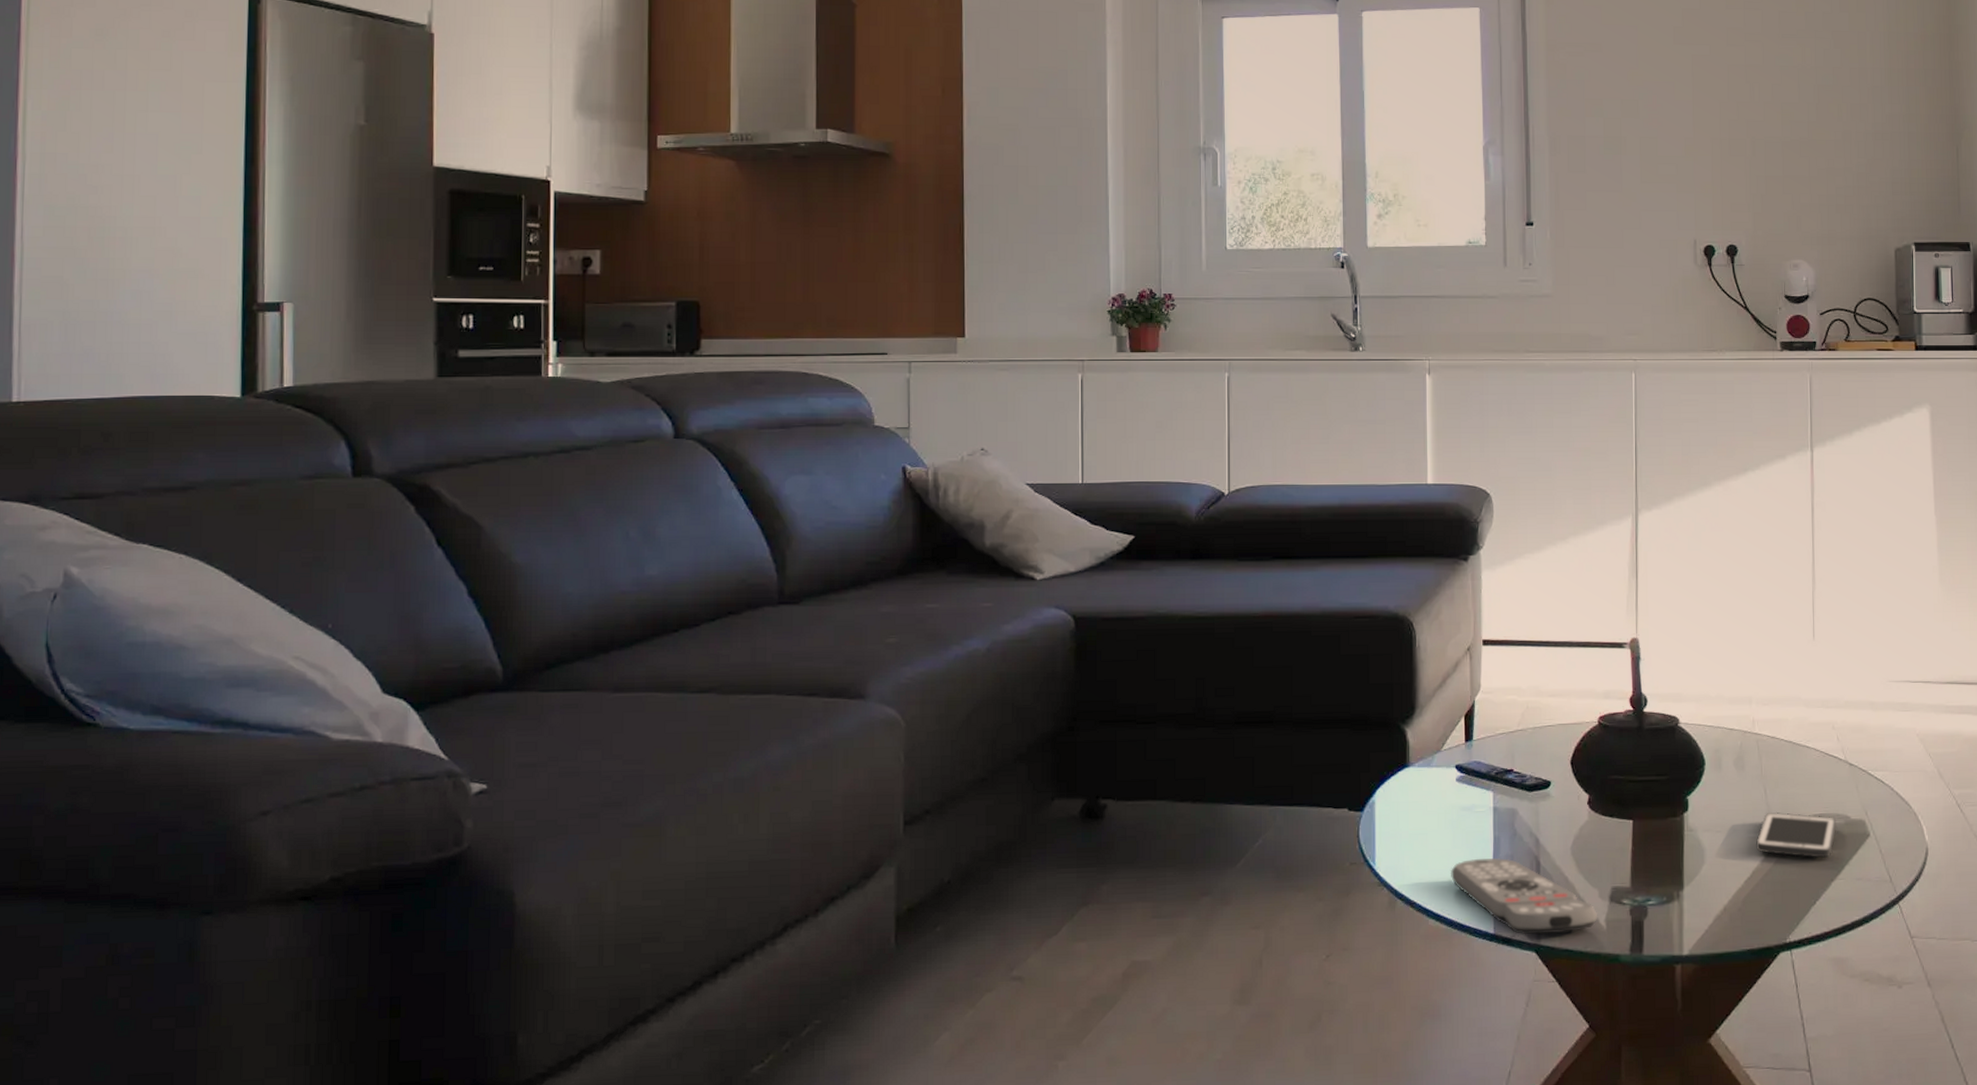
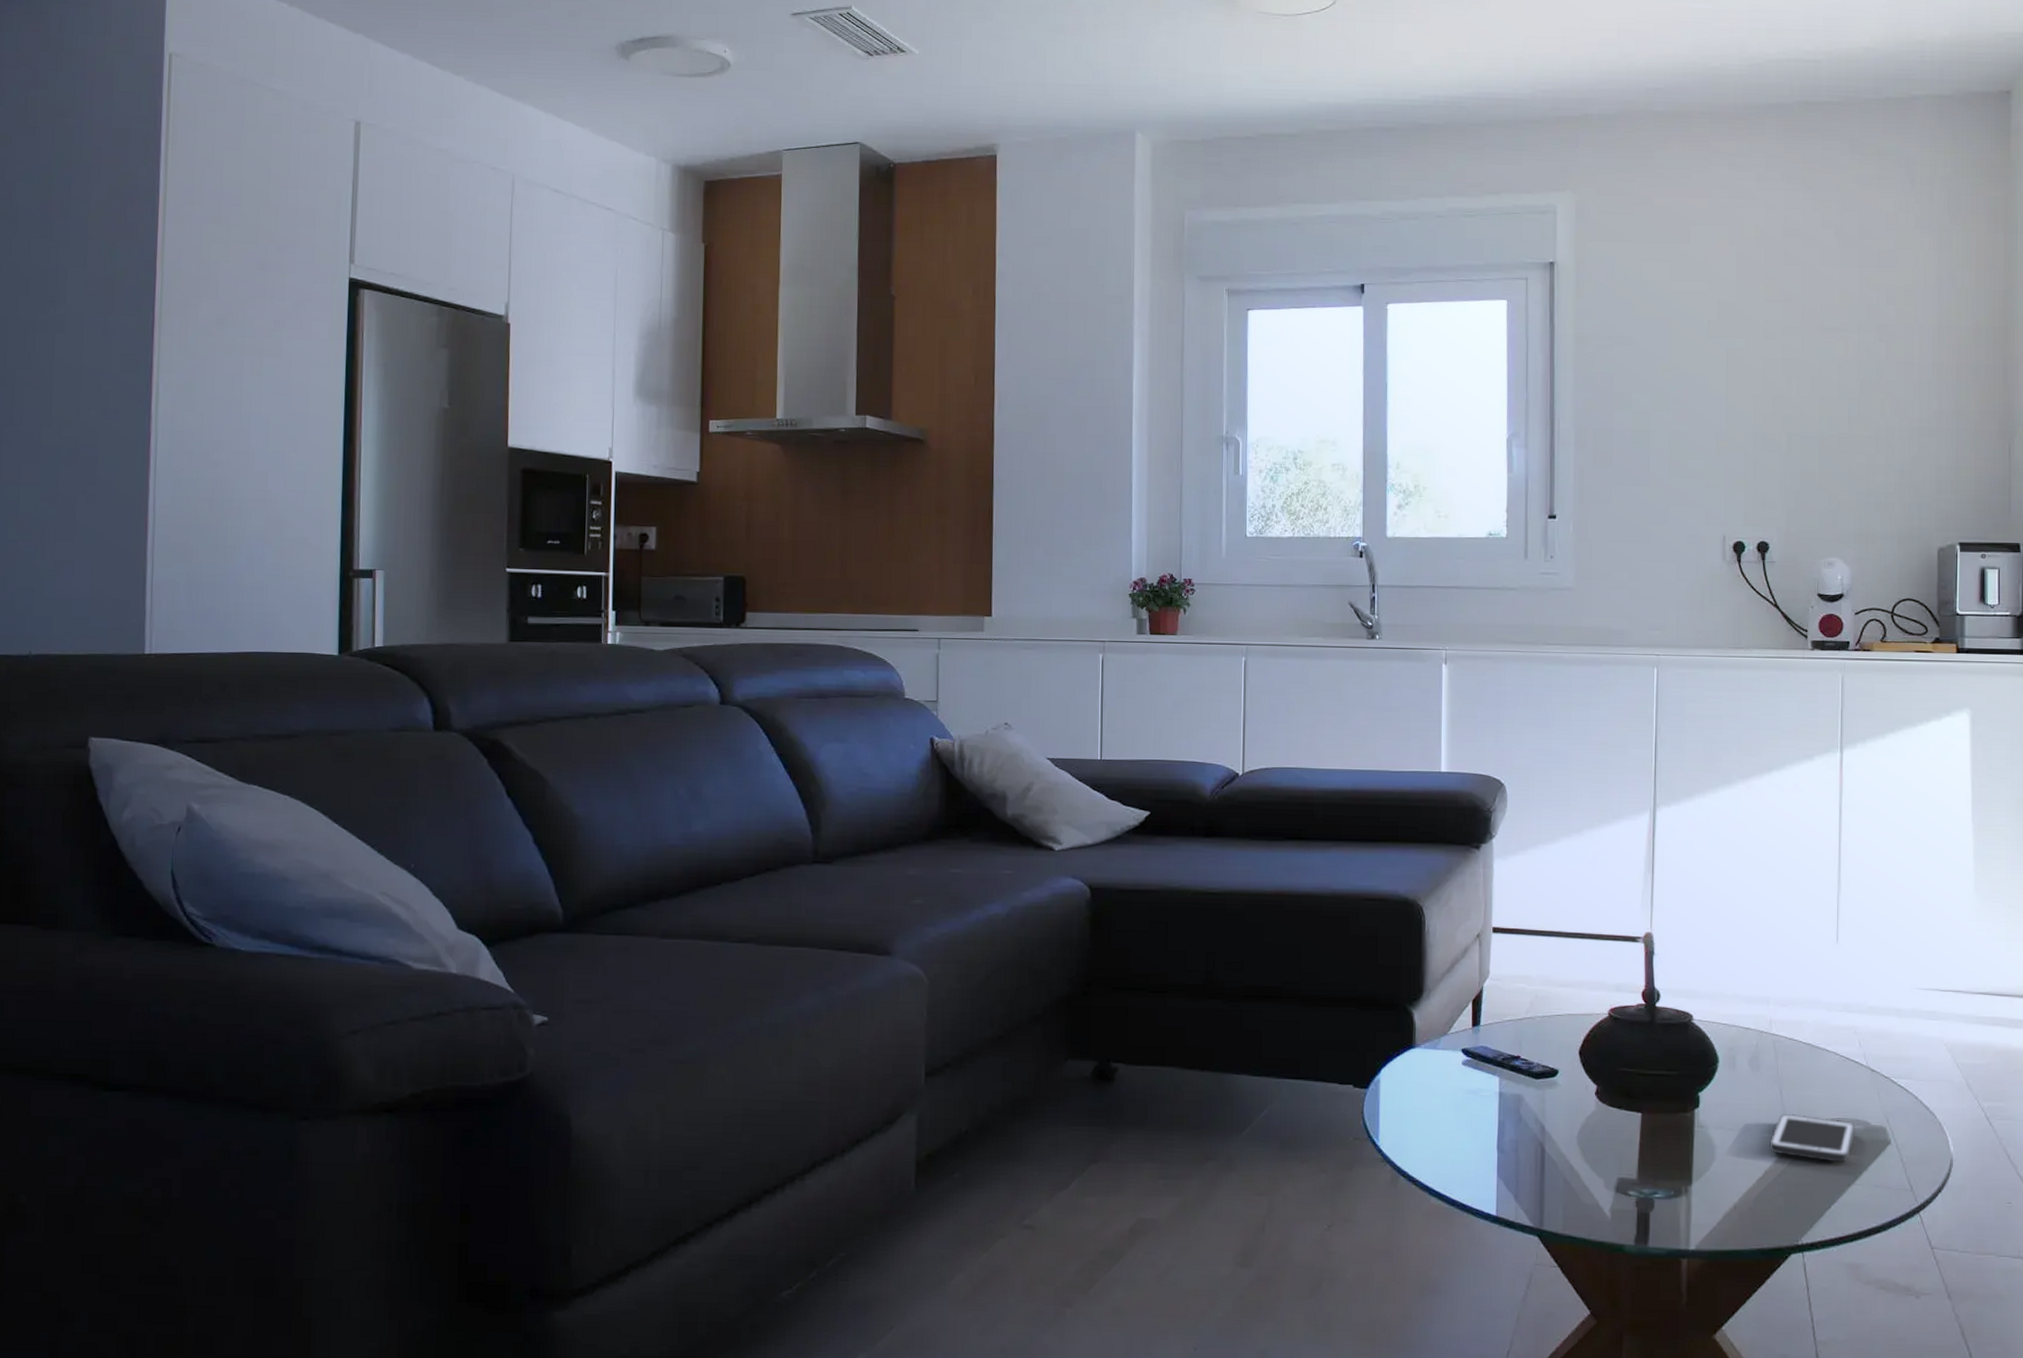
remote control: present [1451,858,1598,935] -> none [1454,1142,1603,1220]

